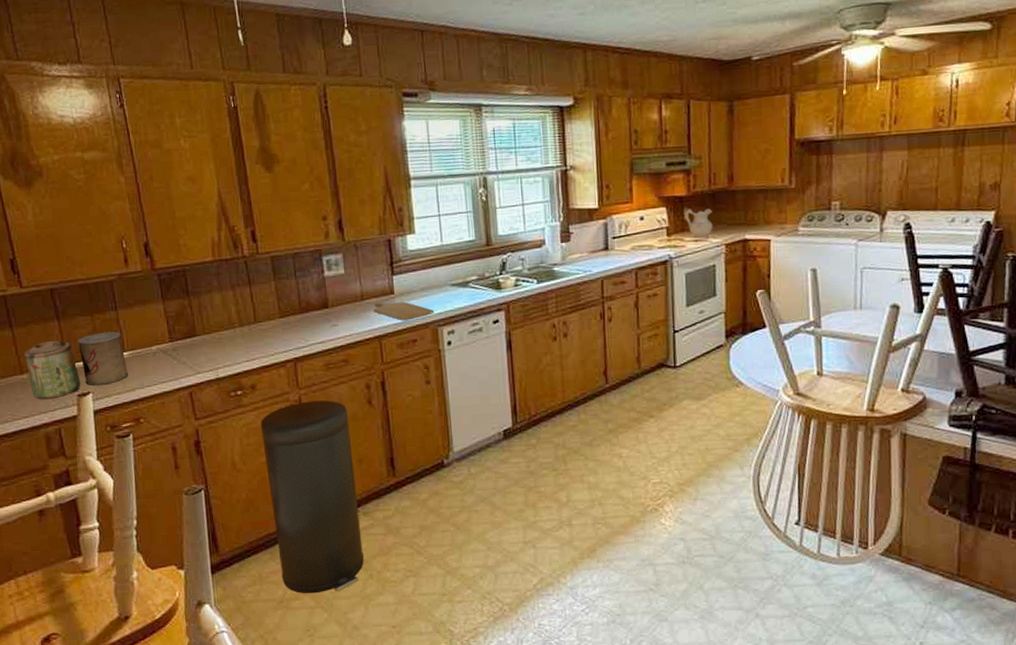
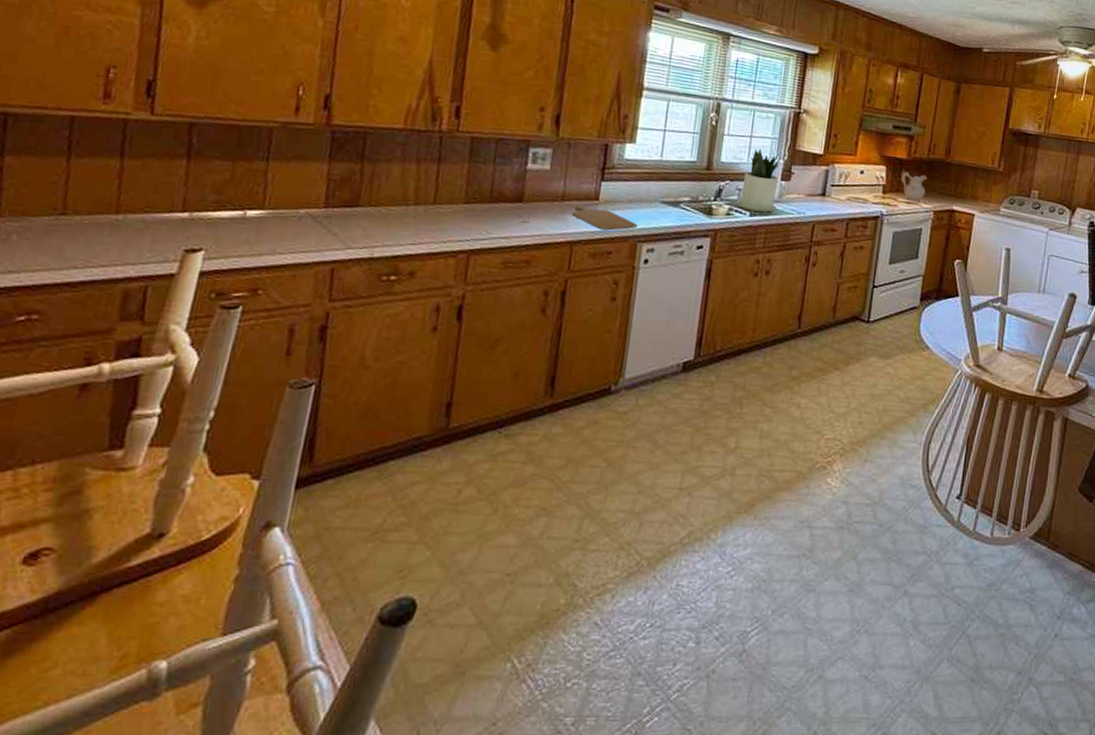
canister: present [24,340,81,400] -> none [123,181,196,250]
tin can: present [78,331,128,386] -> none [200,182,265,244]
pedal bin: present [260,400,364,593] -> none [385,299,516,526]
planter: none [521,215,562,278] -> present [736,149,782,213]

